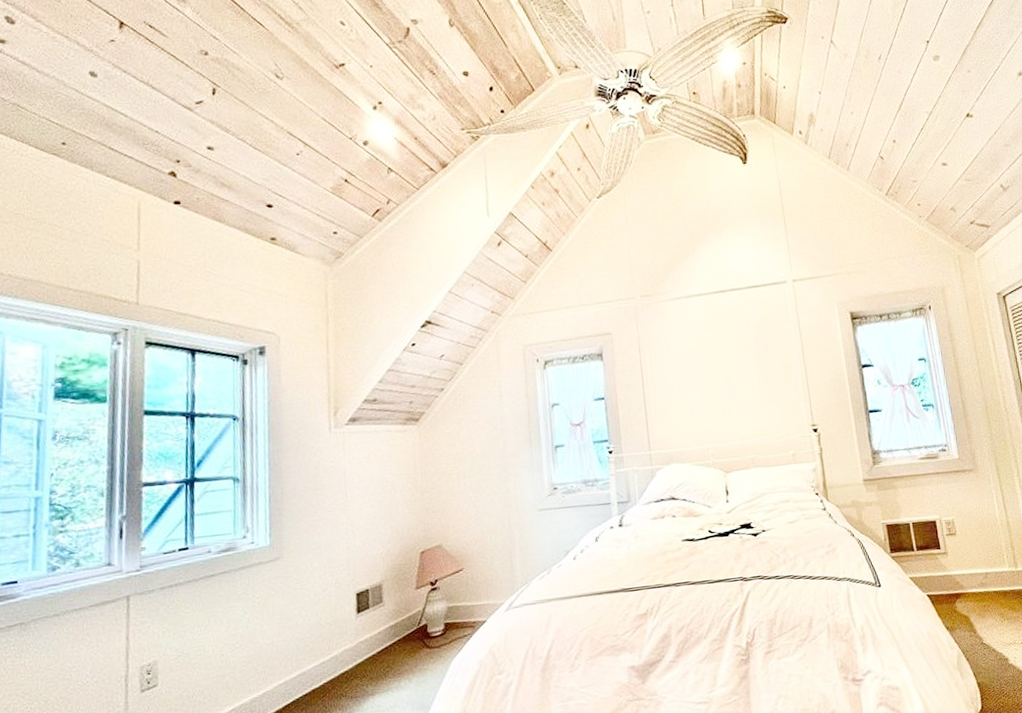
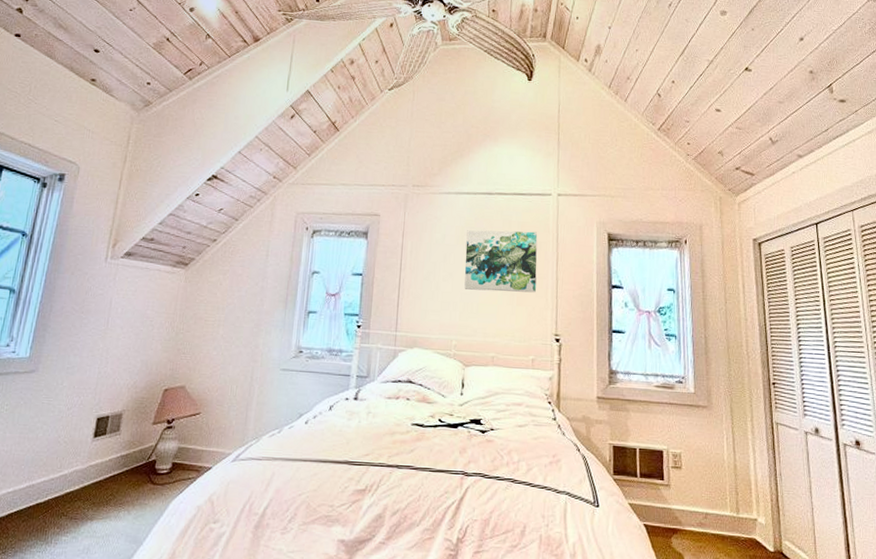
wall art: none [705,323,786,395] -> present [464,230,538,293]

